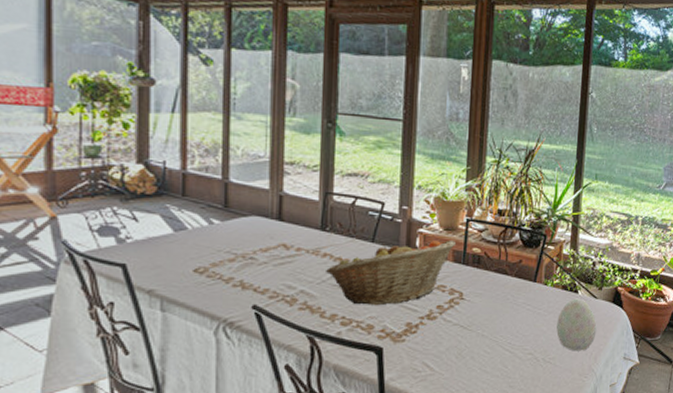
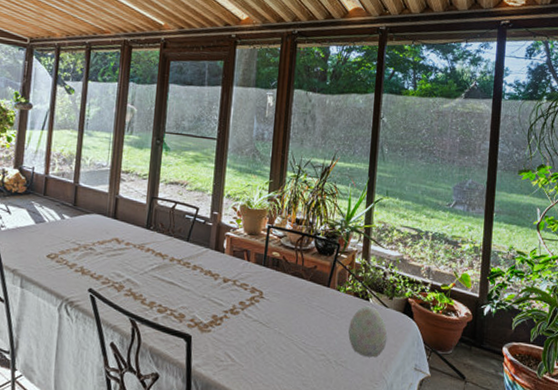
fruit basket: present [324,239,457,305] -> none [147,242,259,298]

